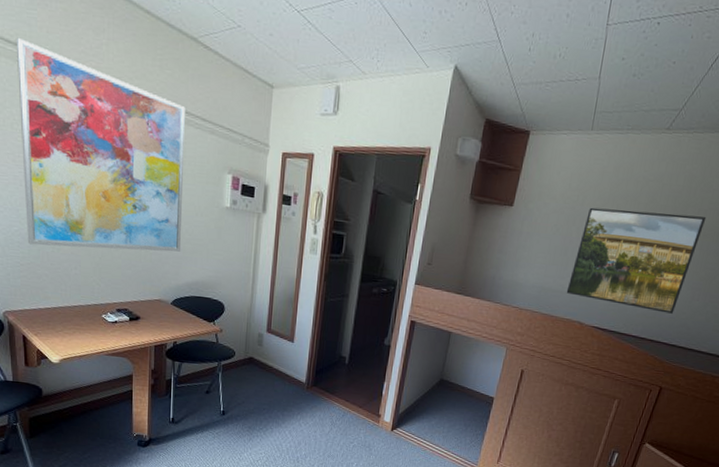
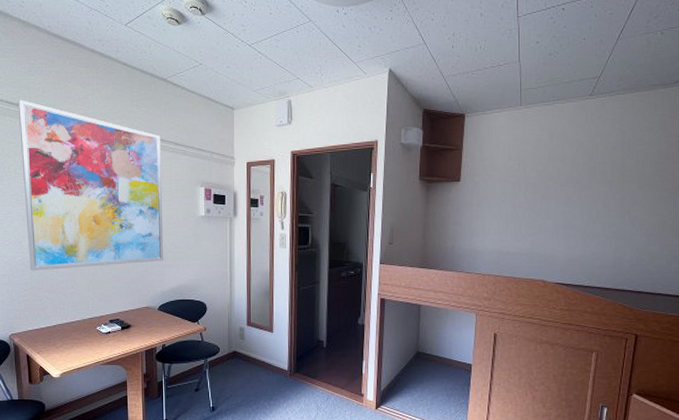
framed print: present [566,207,707,314] -> none [524,168,645,262]

